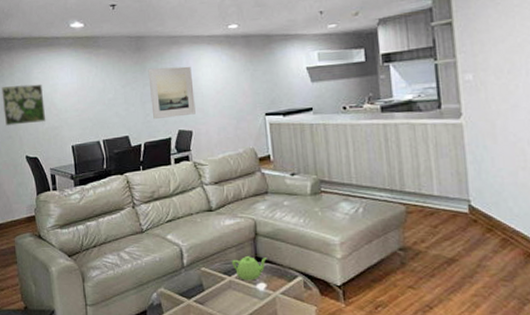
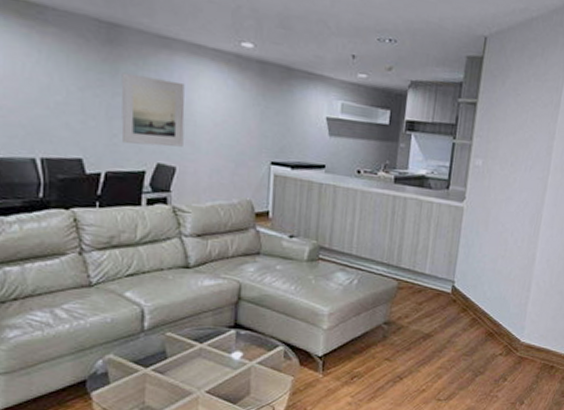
teapot: present [232,256,267,281] -> none [206,322,248,349]

